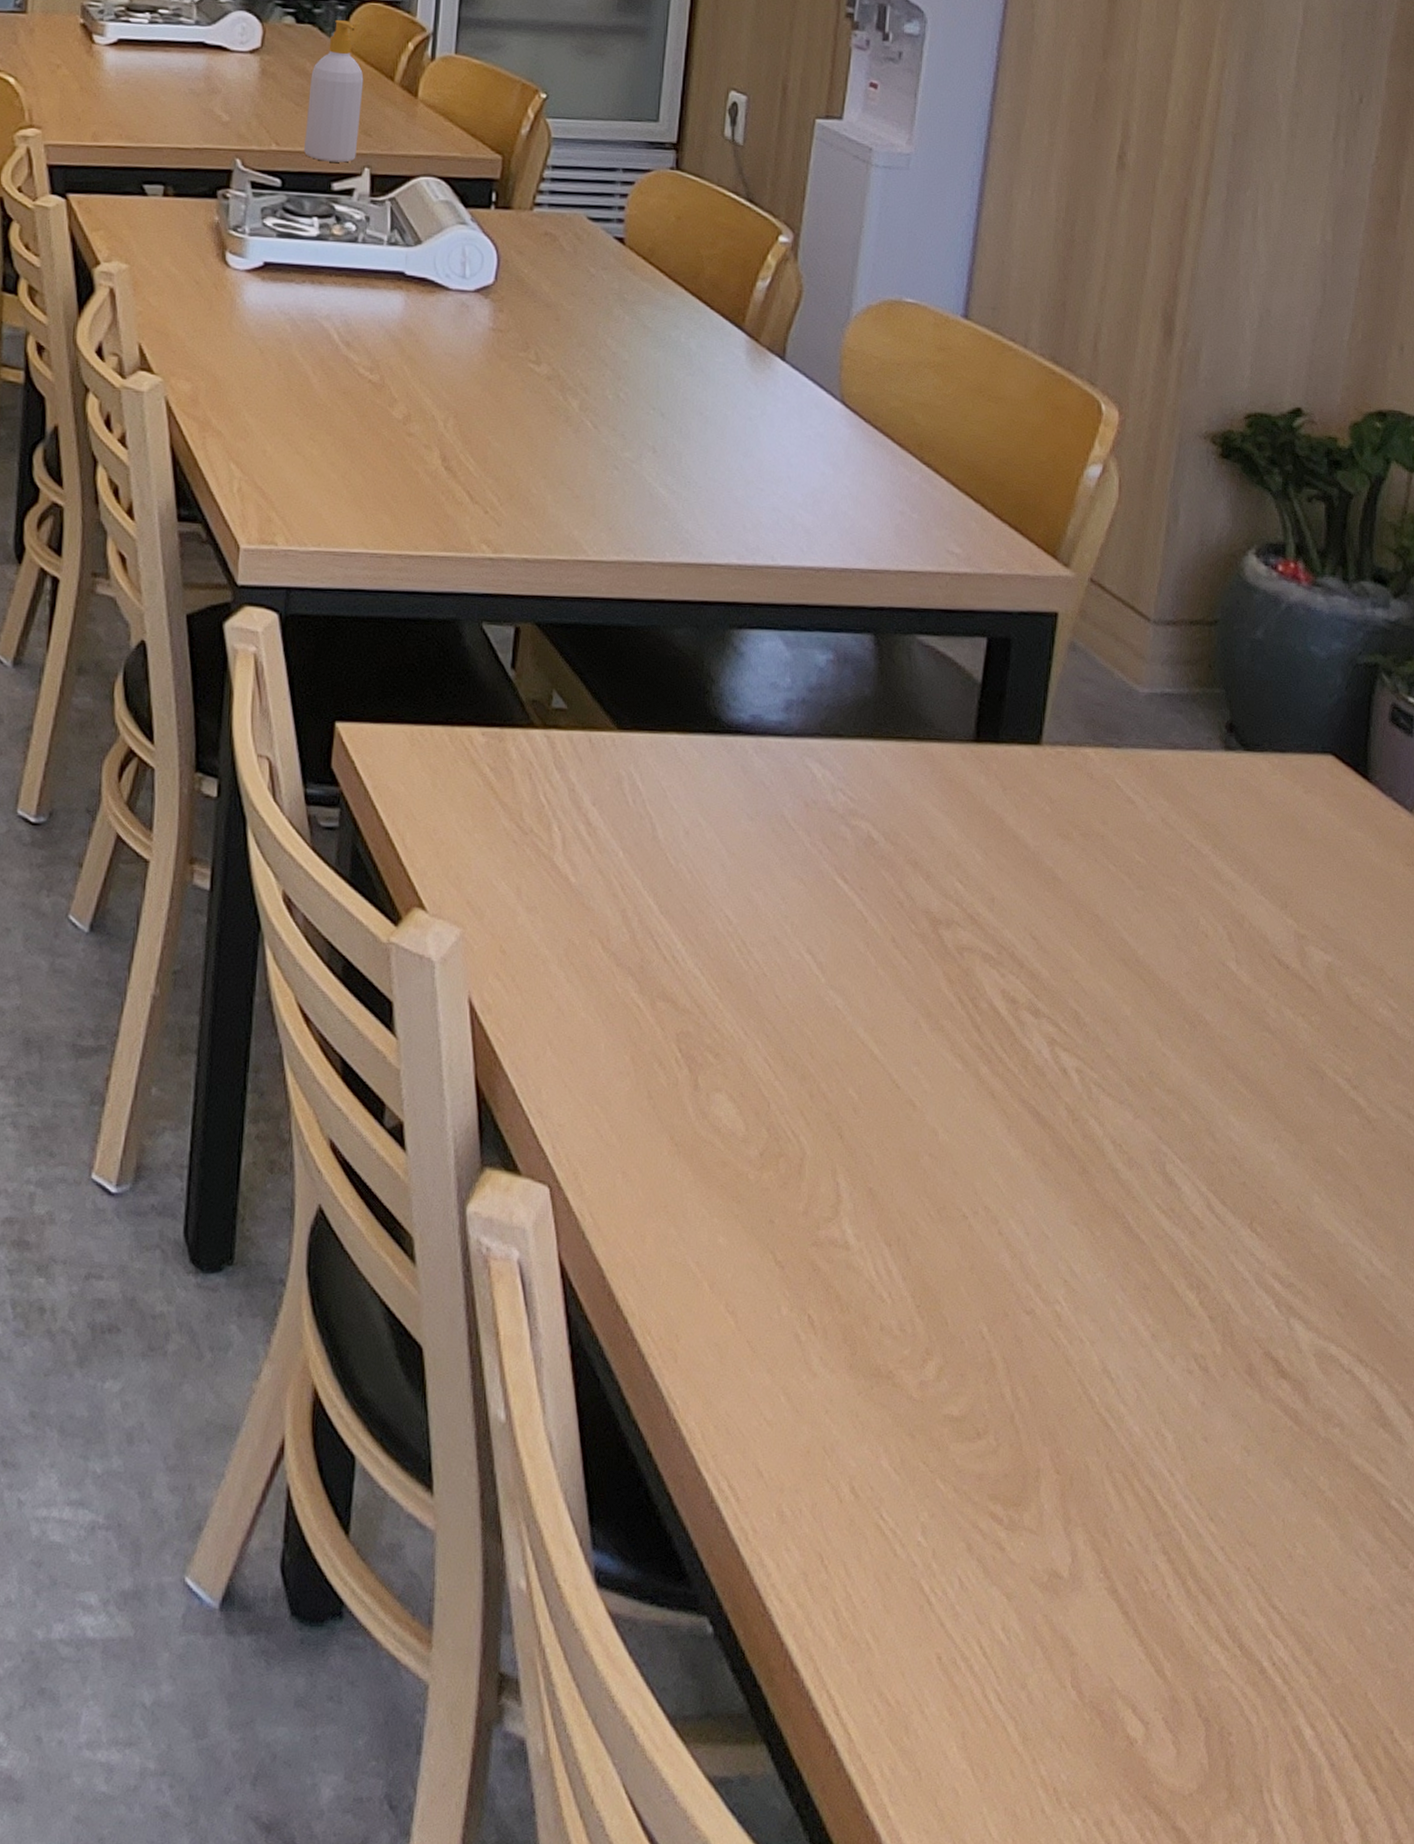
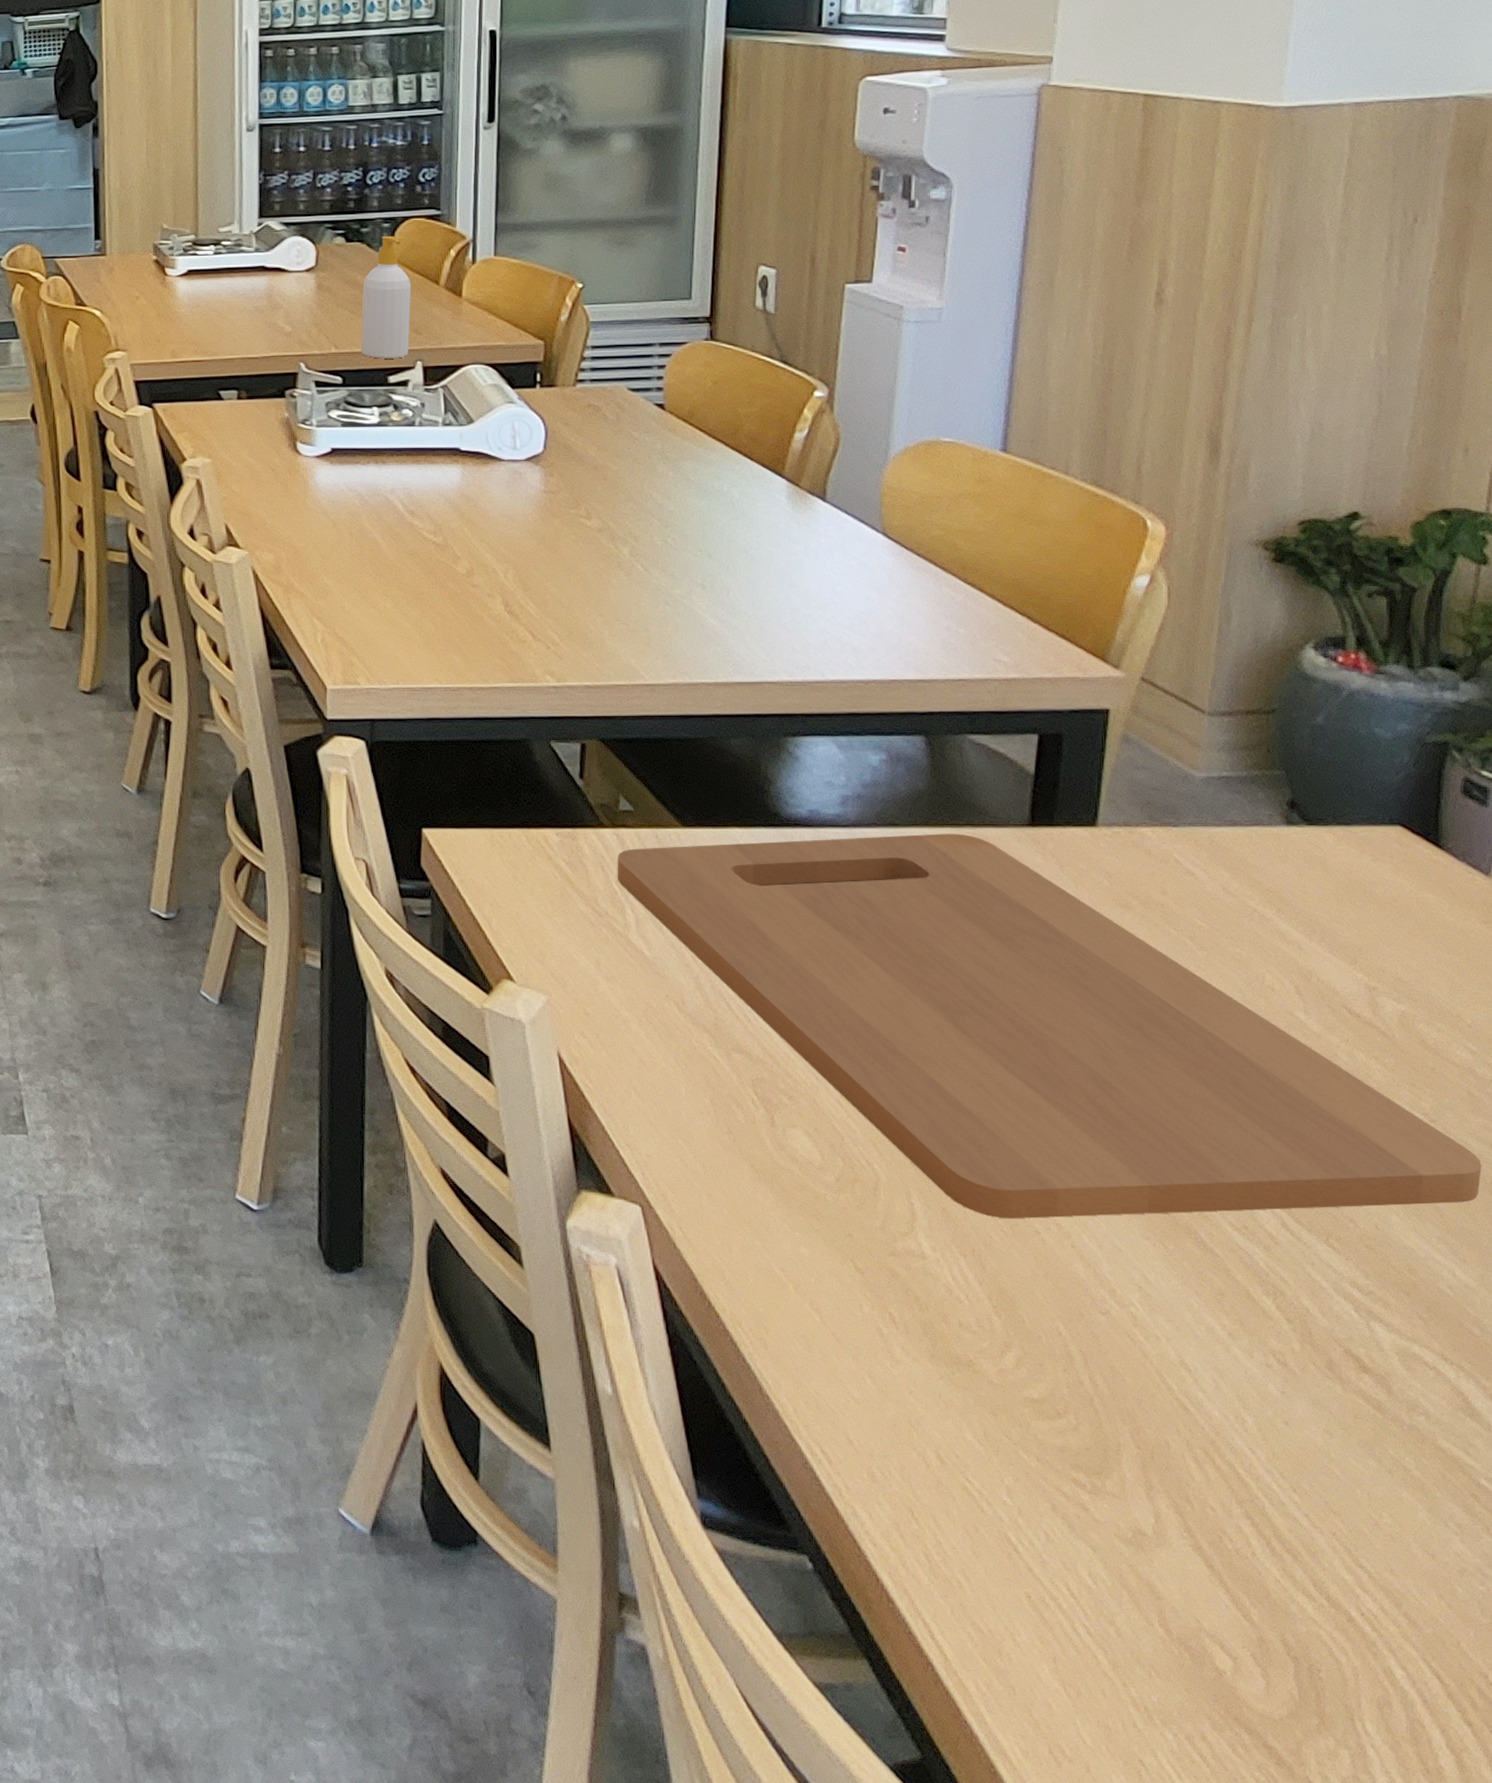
cutting board: none [545,747,1400,1201] -> present [617,833,1482,1219]

